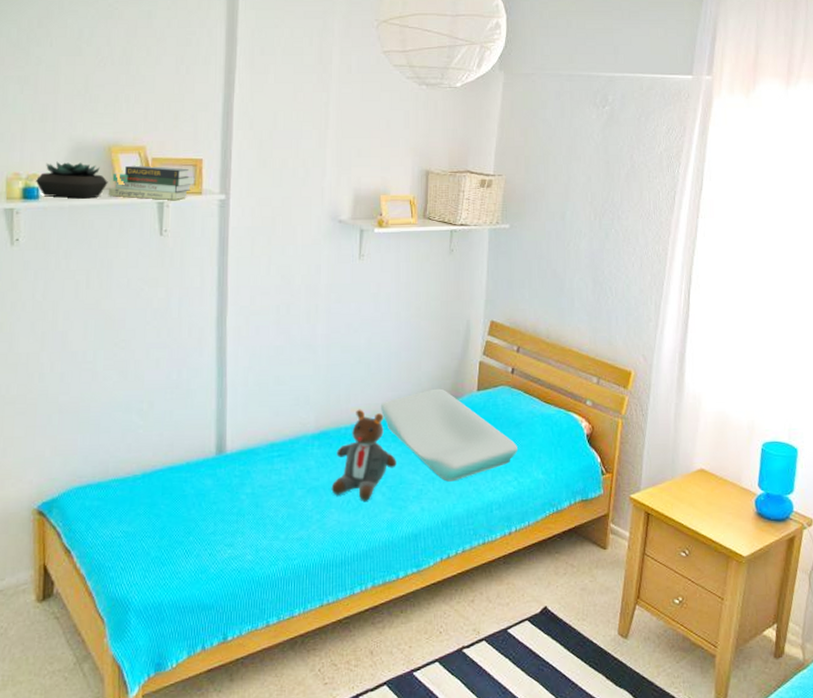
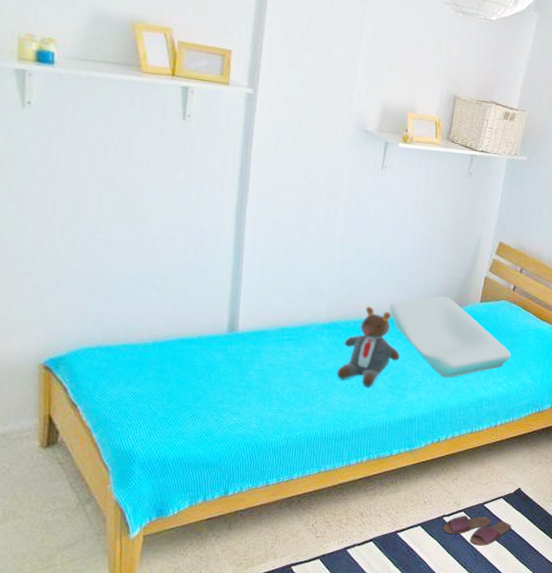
succulent plant: present [35,161,108,199] -> none [50,28,130,72]
books: present [108,165,195,201] -> none [129,44,222,88]
slippers: none [463,644,542,682] -> present [442,515,511,546]

